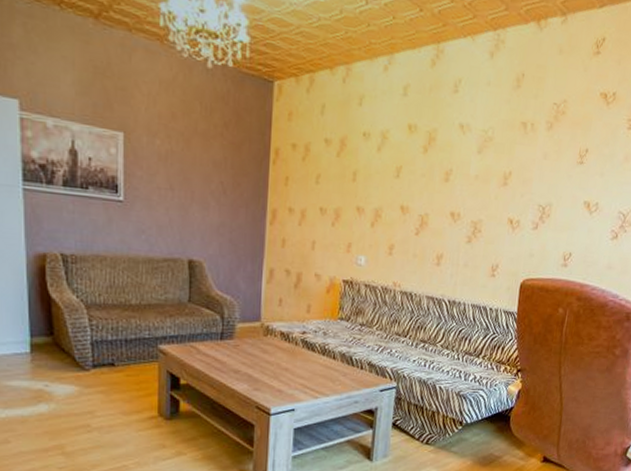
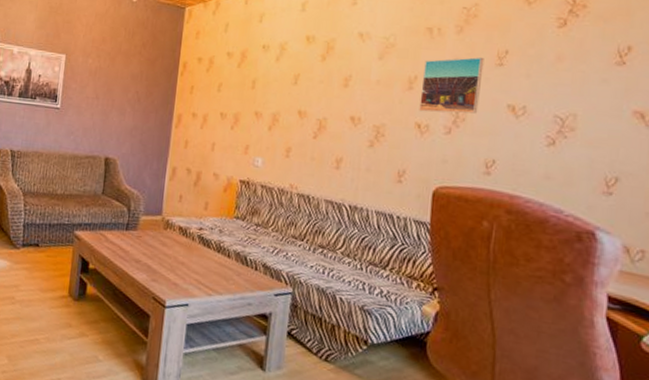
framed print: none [512,154,569,210] -> present [419,56,484,114]

